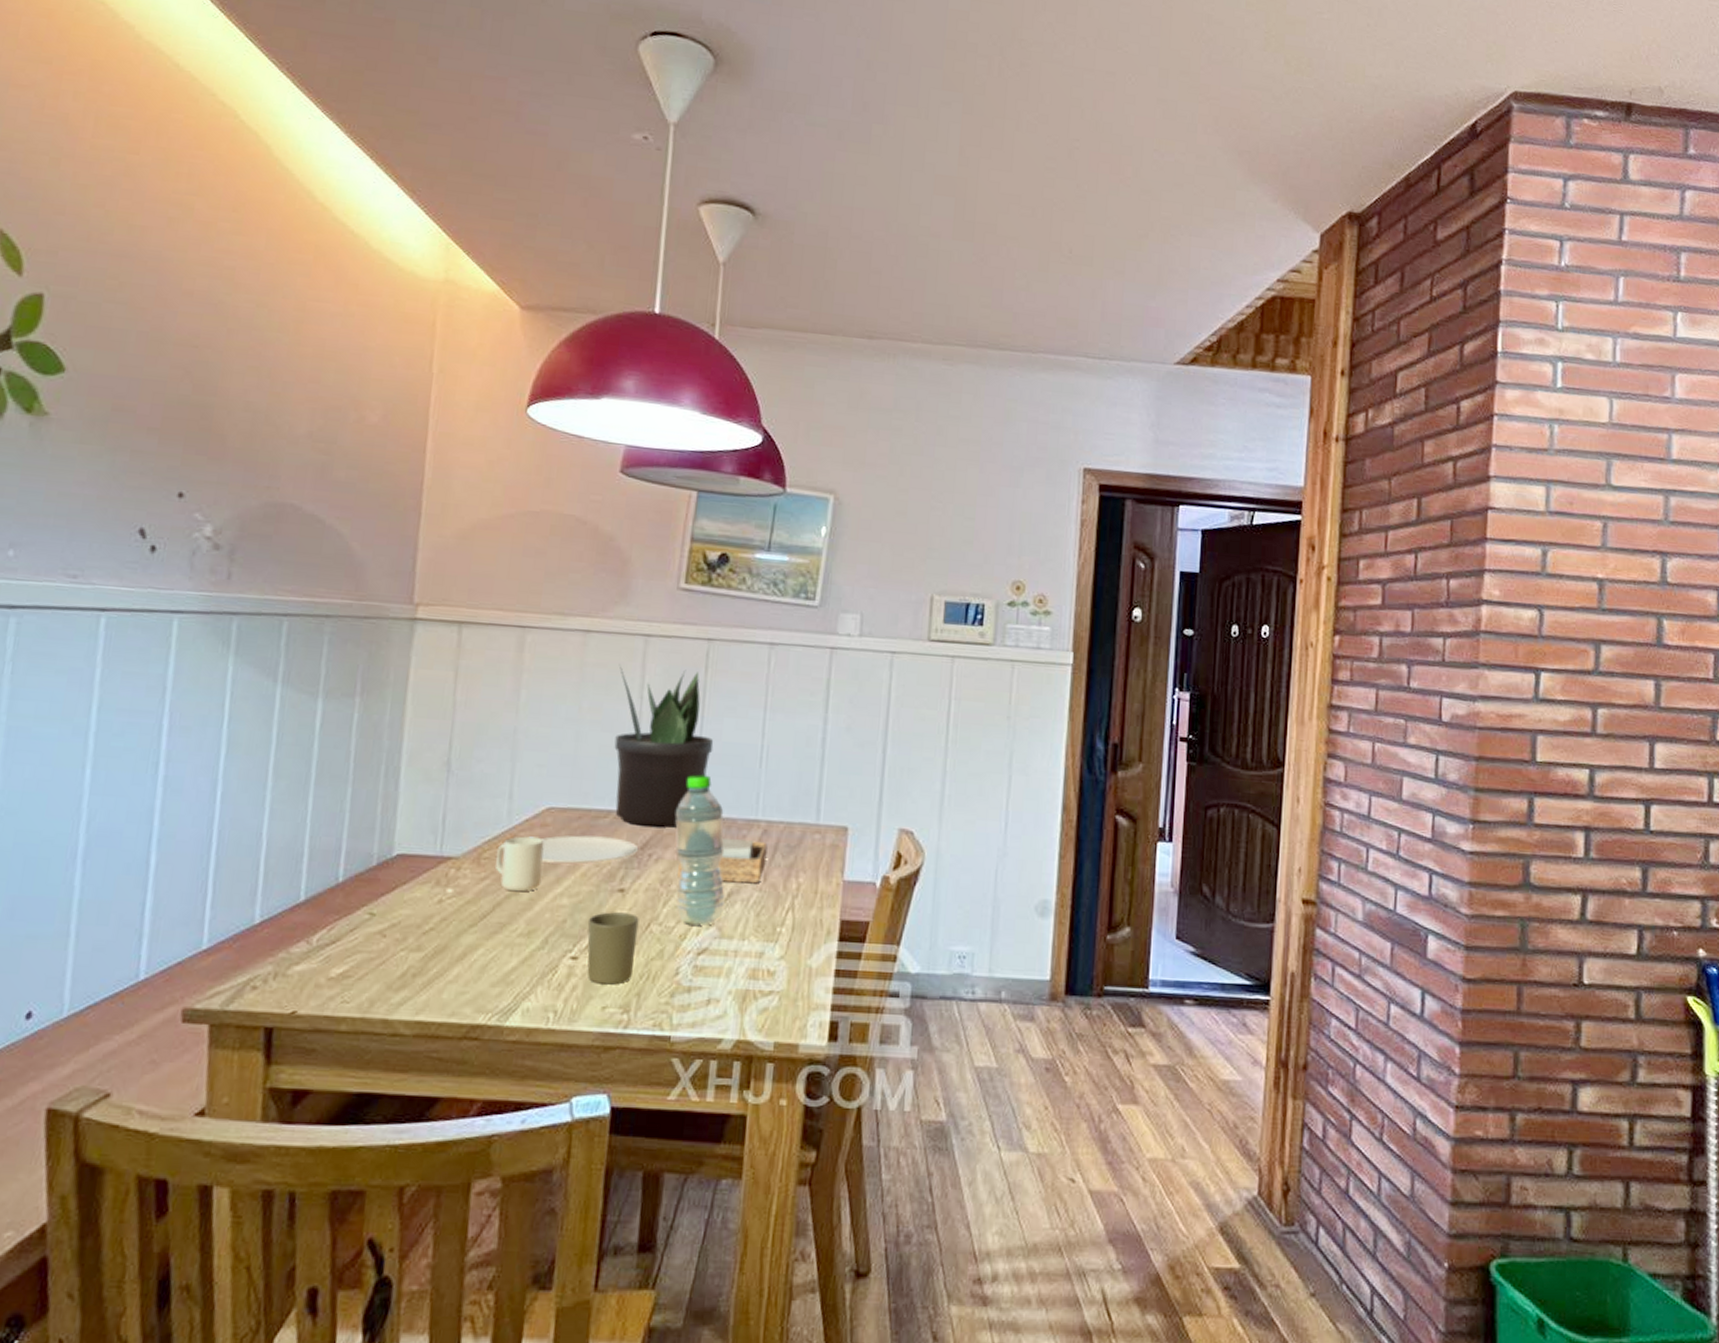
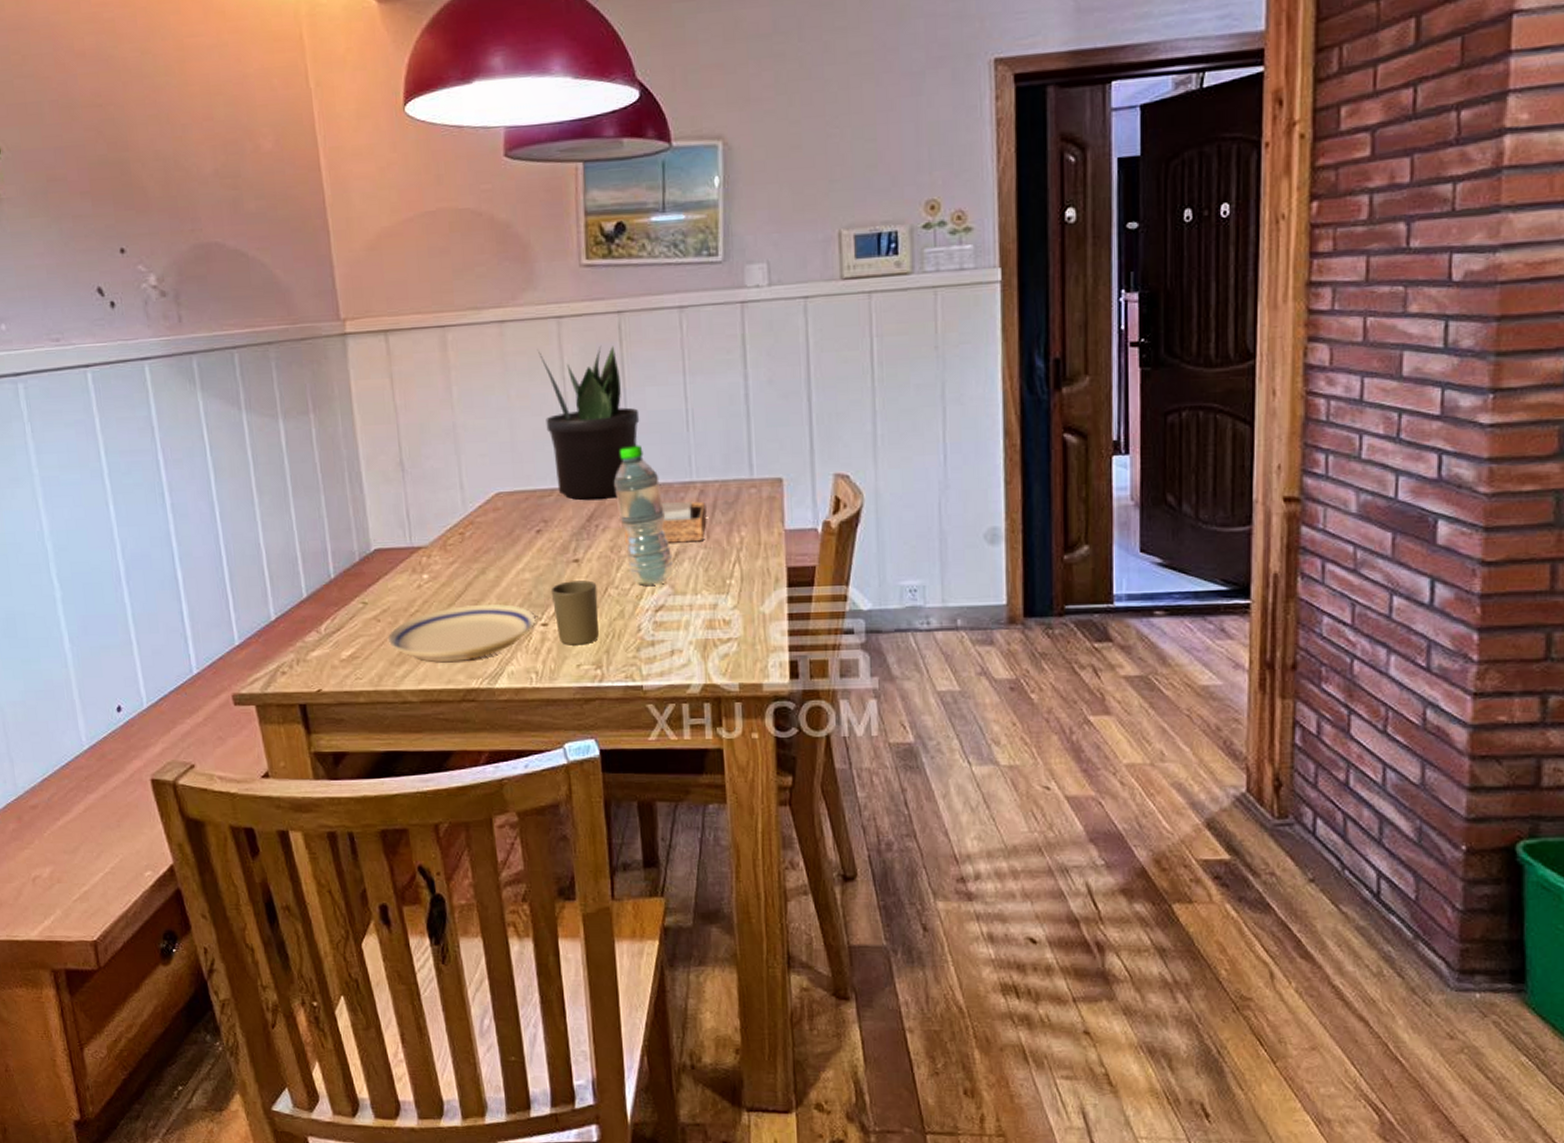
plate: none [390,928,566,992] -> present [387,604,536,663]
cup: present [496,836,545,892] -> none [458,521,504,572]
plate: present [541,835,639,866] -> none [496,513,586,544]

